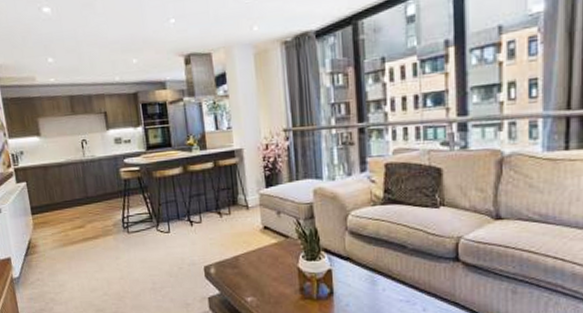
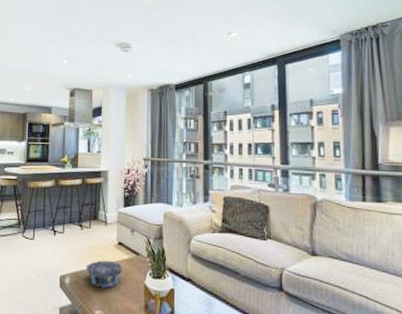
decorative bowl: none [230,246,271,275] -> present [85,260,122,288]

